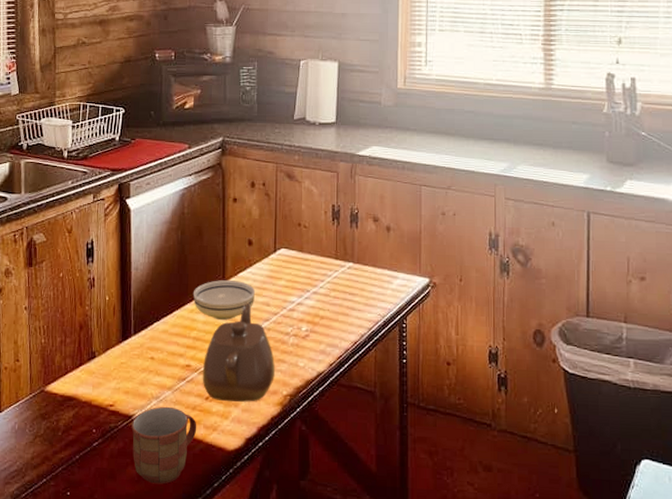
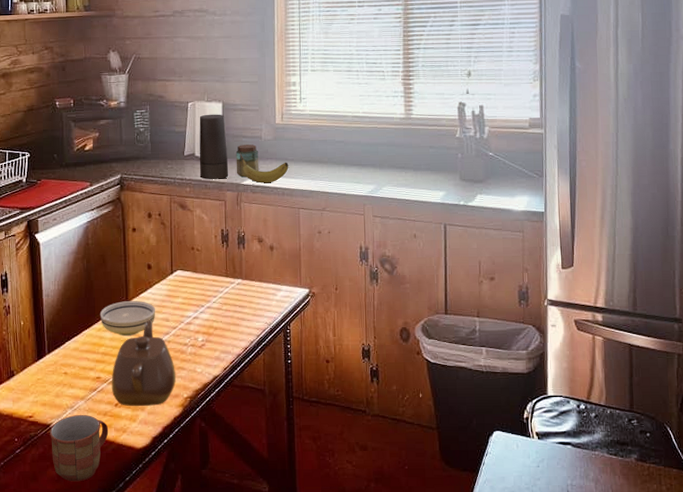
canister: none [310,74,343,149] -> present [199,114,229,180]
peanut butter: none [351,110,377,147] -> present [236,144,259,178]
fruit: none [356,120,410,155] -> present [240,153,289,183]

